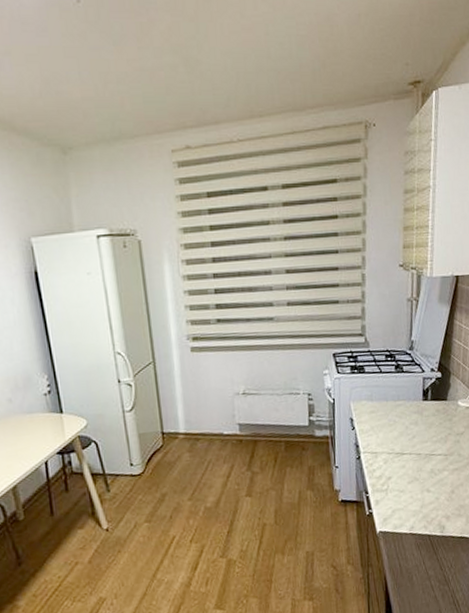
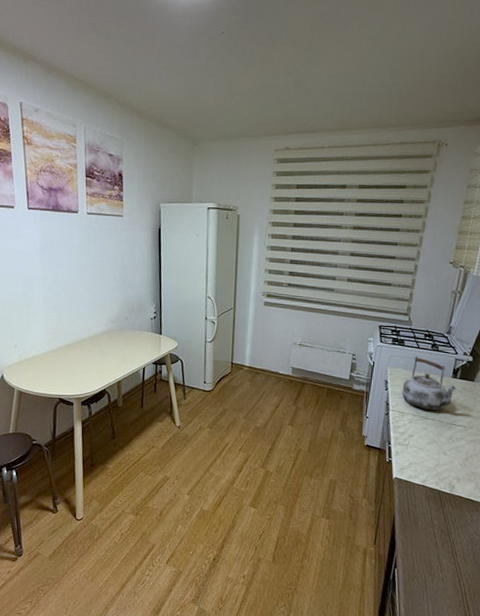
kettle: none [370,382,431,444] -> present [402,356,458,411]

